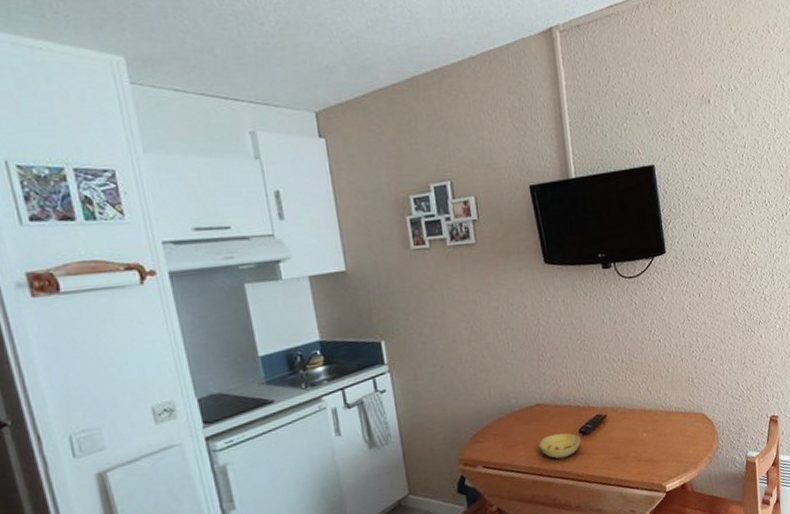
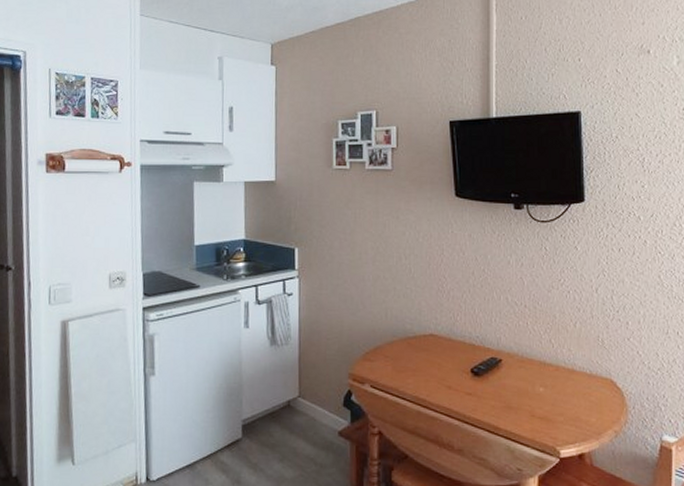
bowl: present [539,432,581,459] -> none [428,368,472,395]

